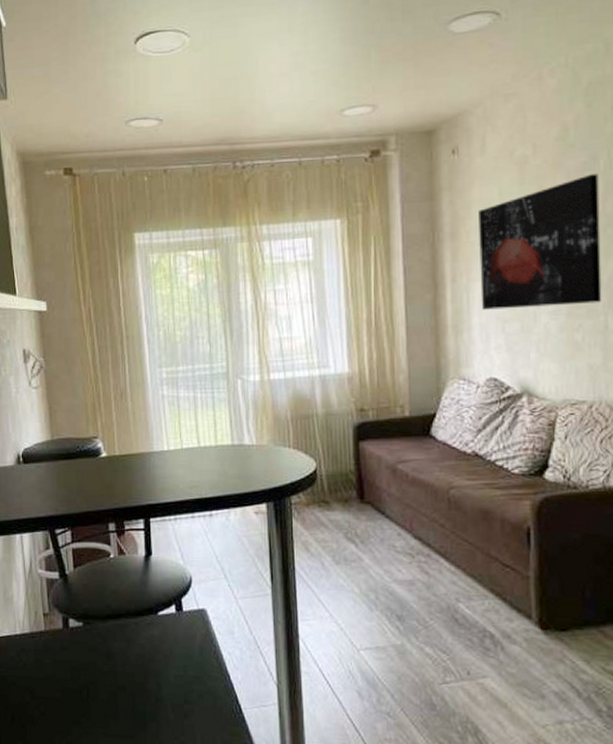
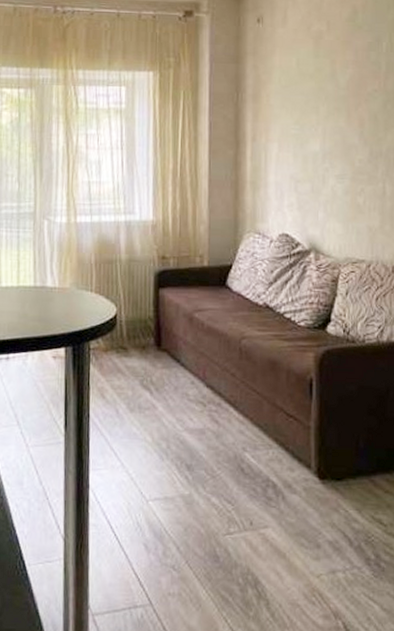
wall art: present [478,174,602,310] -> none [277,54,381,171]

